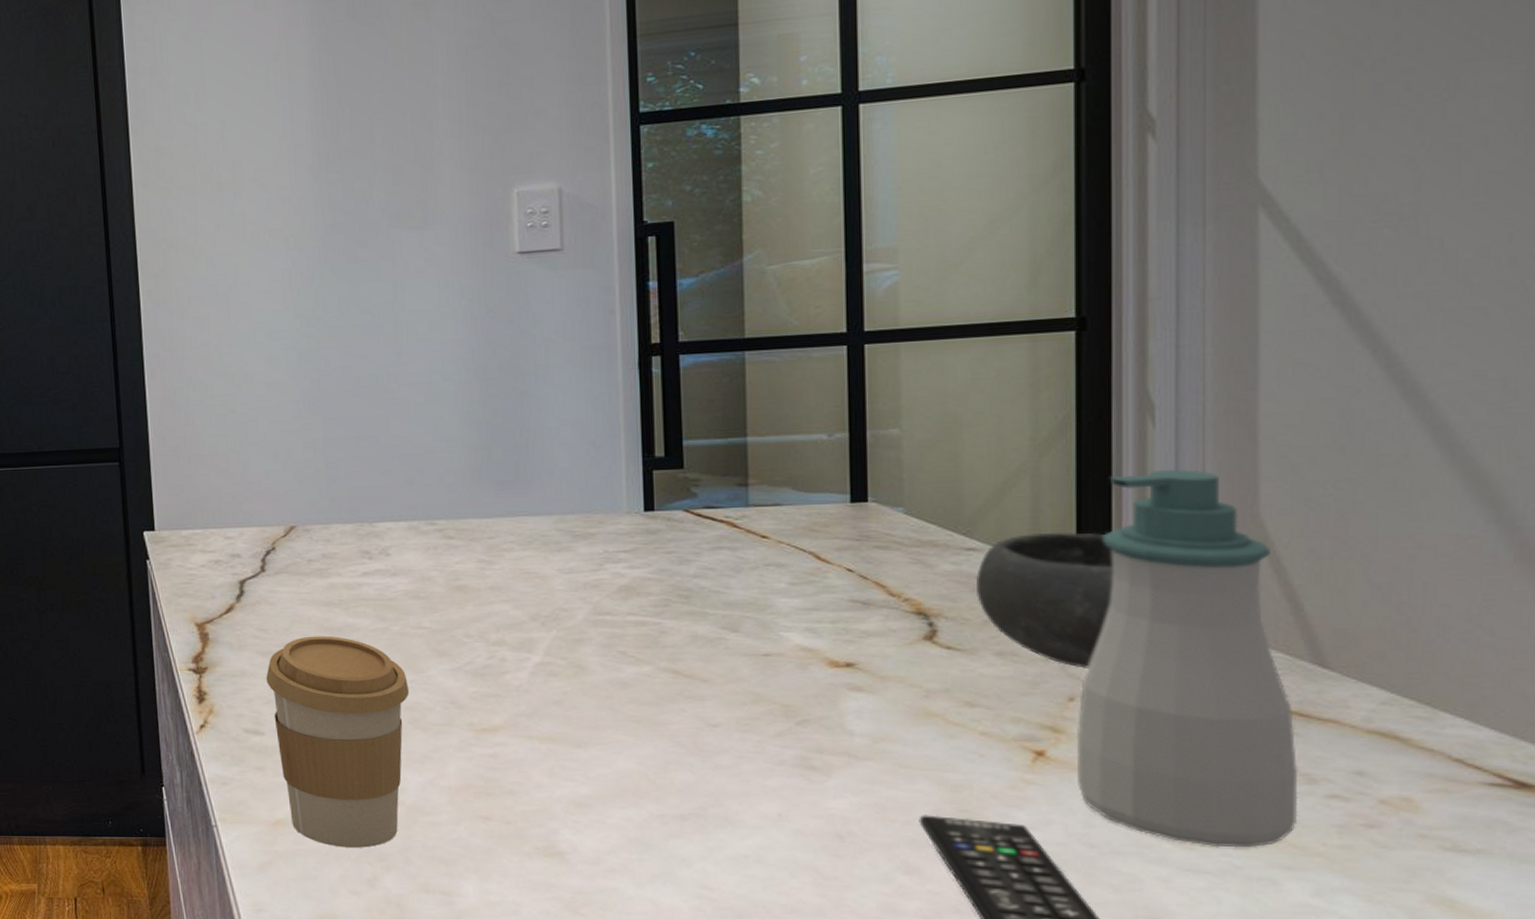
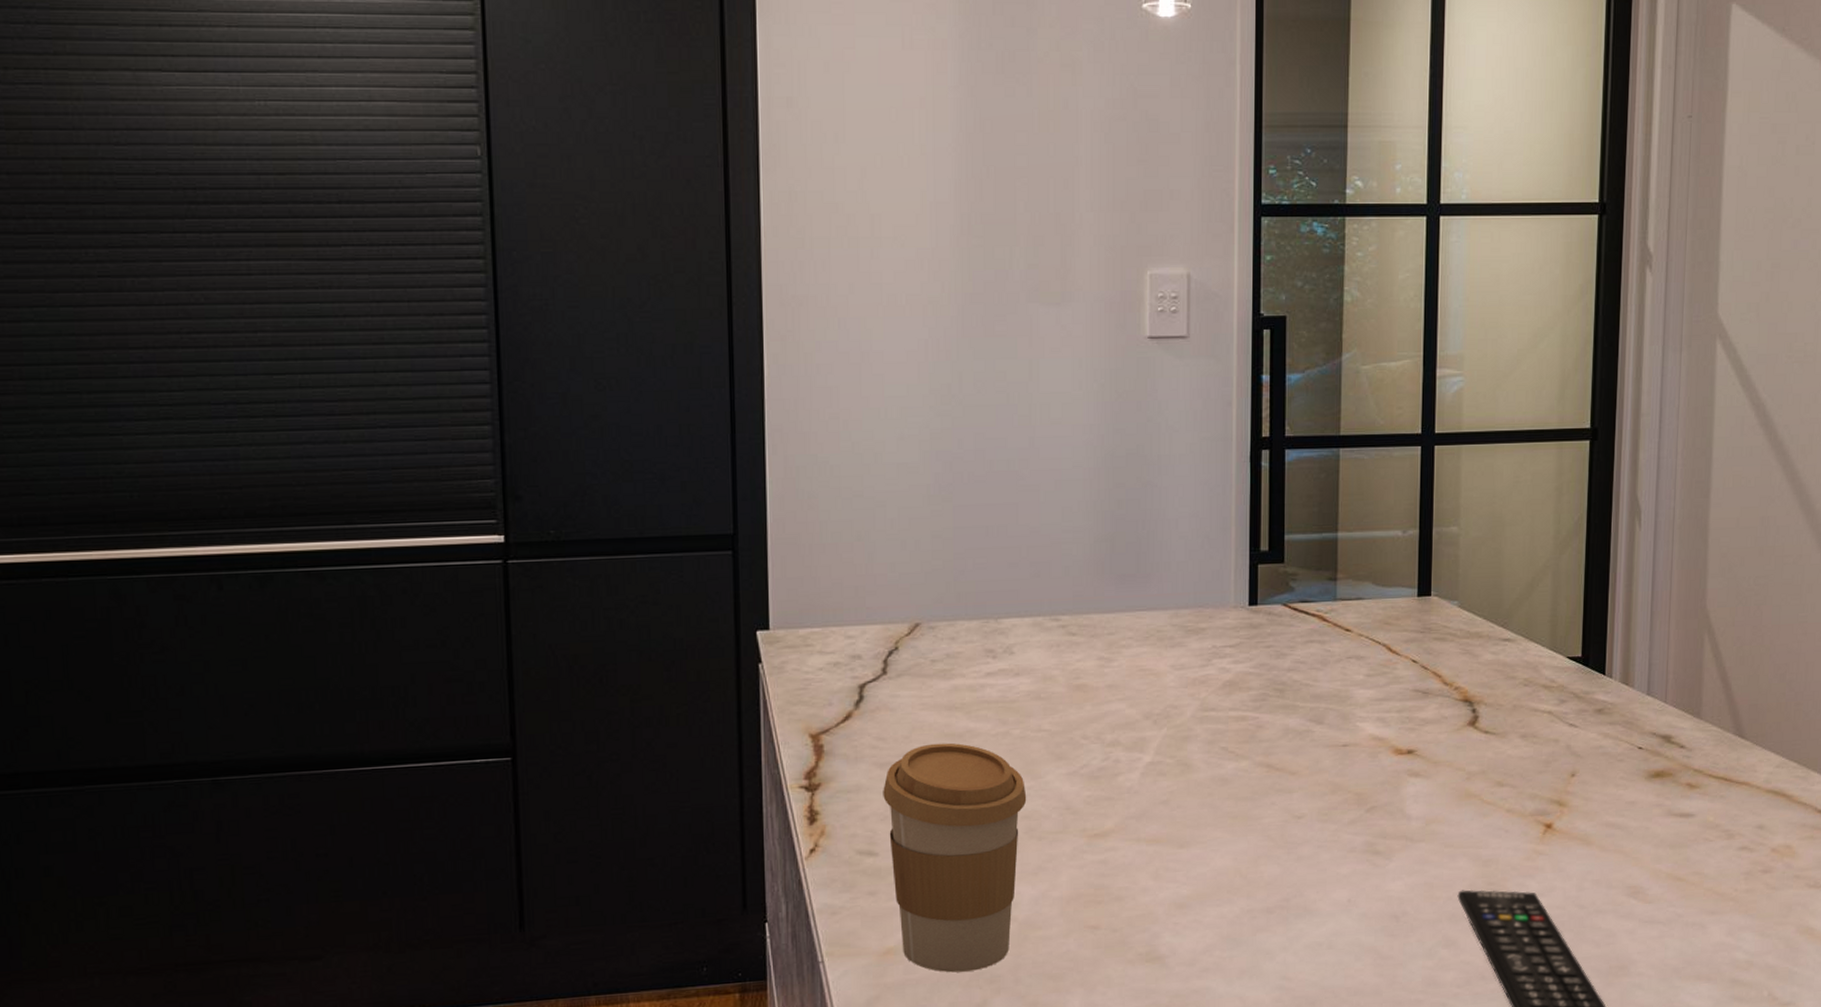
bowl: present [975,532,1114,670] -> none [1508,623,1608,748]
soap bottle: present [1076,469,1299,848] -> none [1574,566,1722,900]

